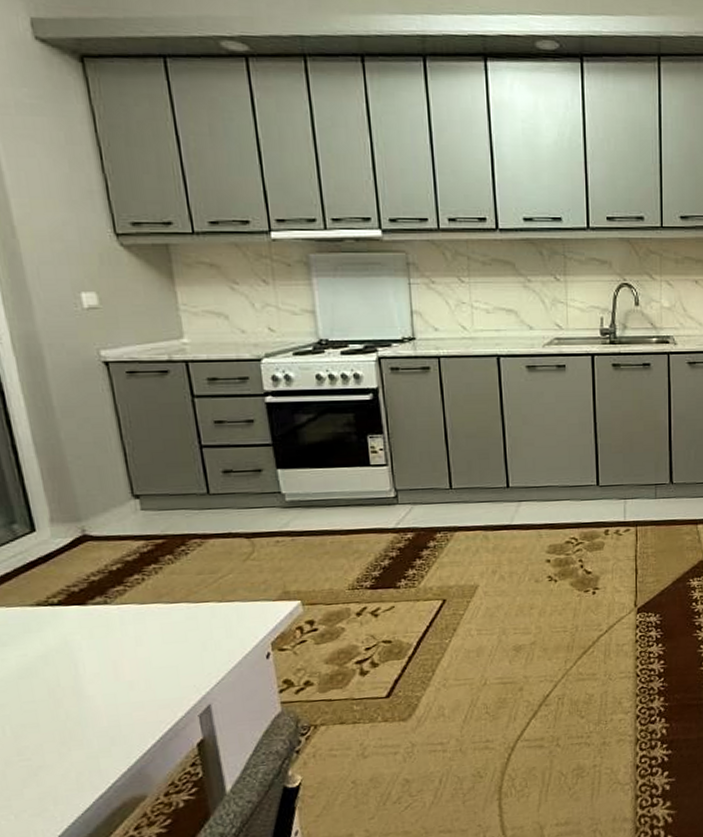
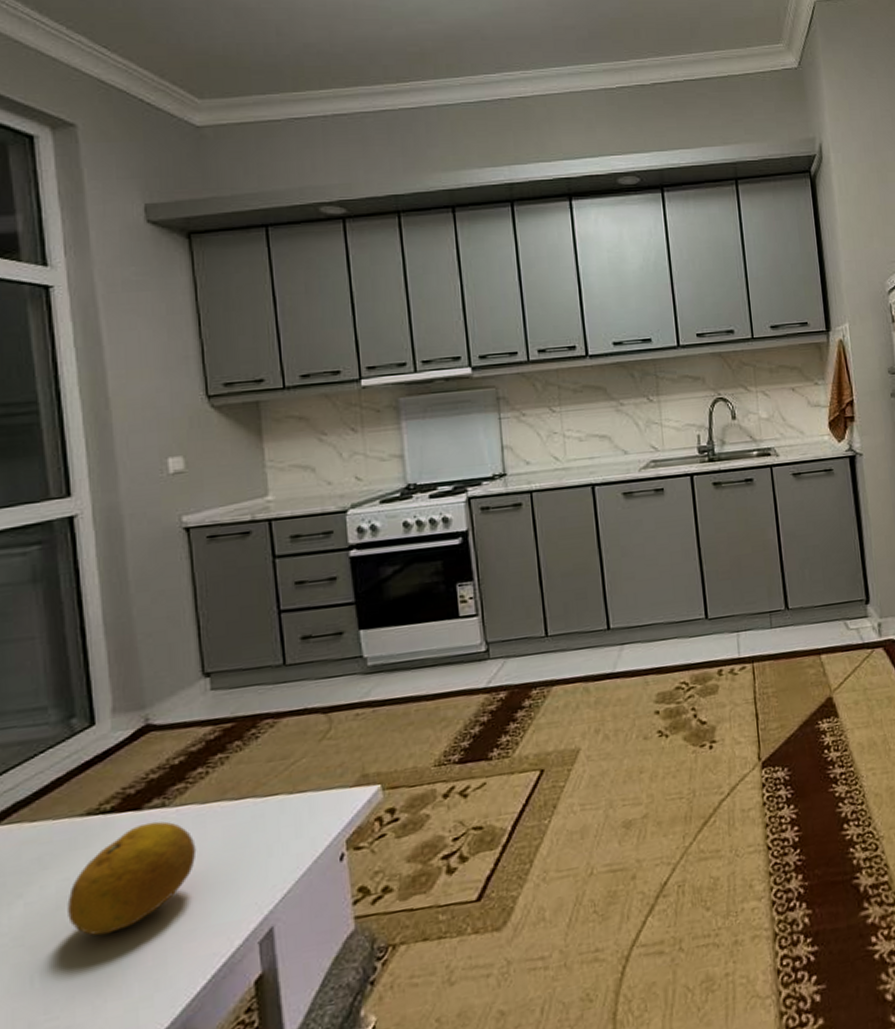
fruit: none [27,615,139,701] -> present [67,821,197,936]

